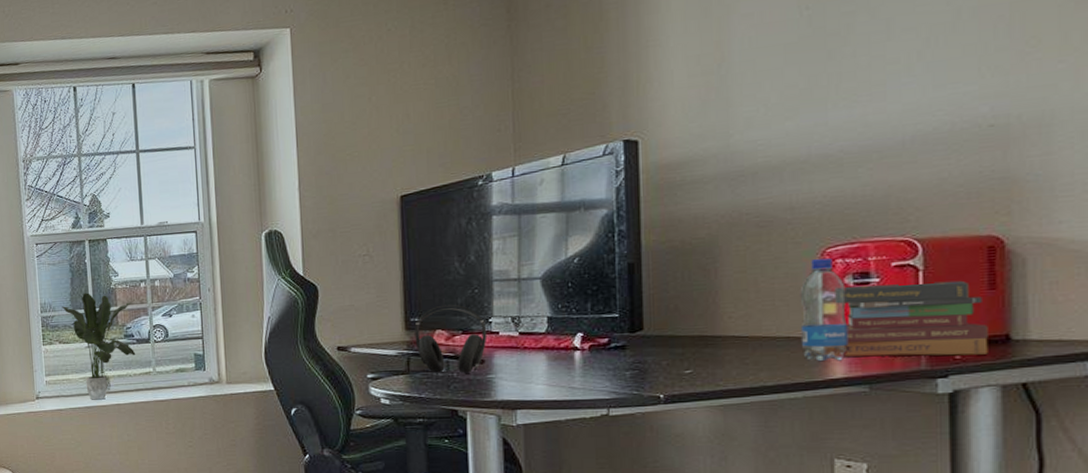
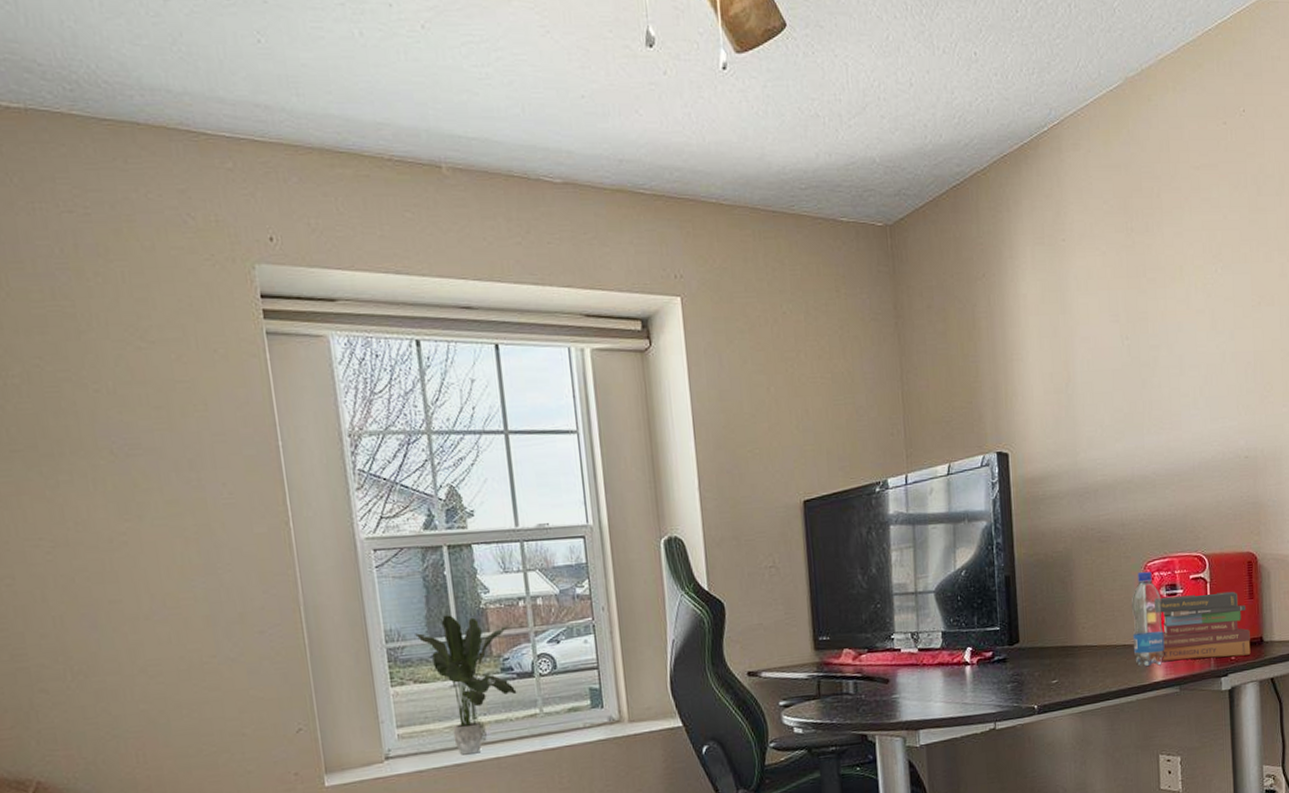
headphones: present [414,304,488,373] -> none [823,620,891,696]

